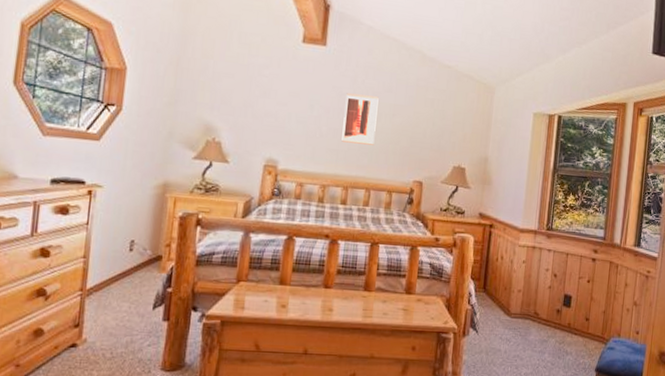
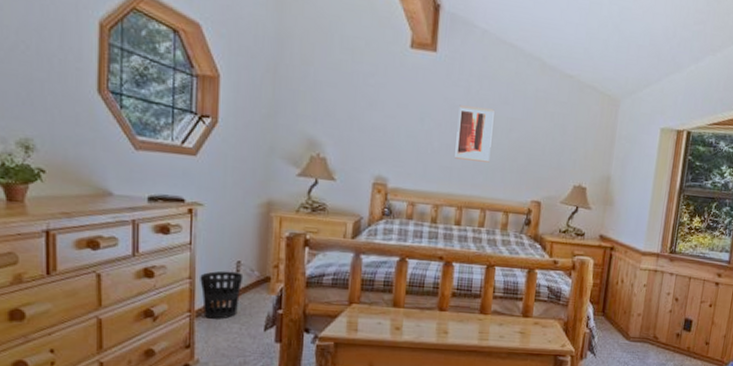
wastebasket: none [93,250,136,298] -> present [200,271,244,319]

